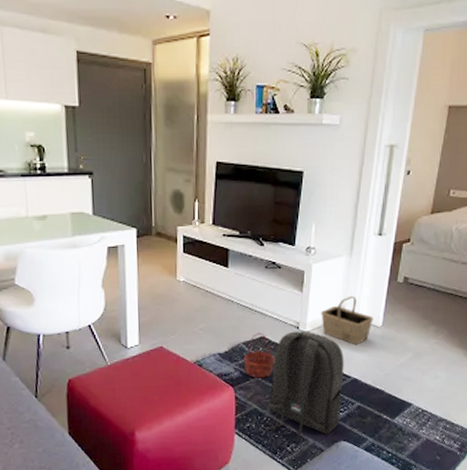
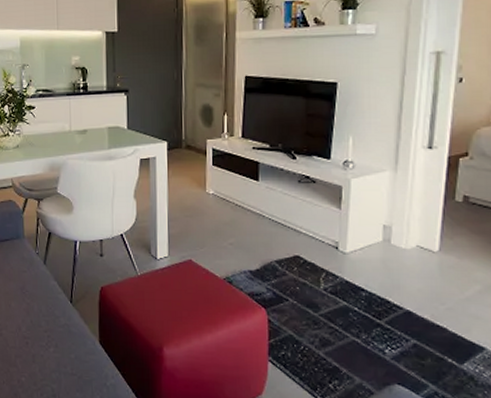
basket: present [244,332,275,378] -> none [276,251,312,302]
backpack: present [267,331,344,443] -> none [305,251,394,380]
basket: present [321,295,374,345] -> none [363,215,428,272]

